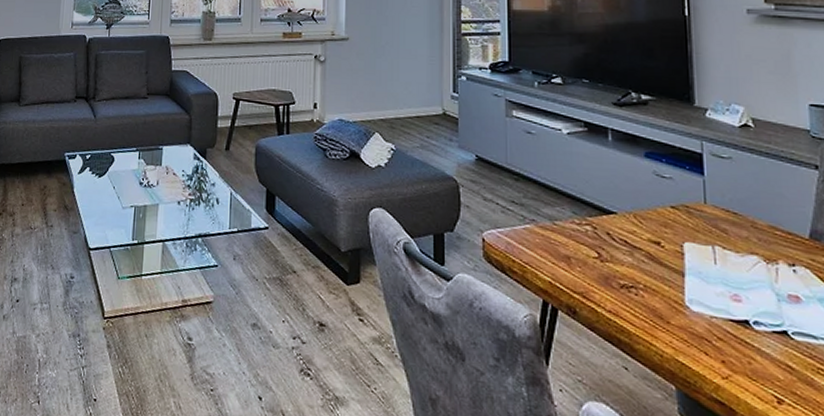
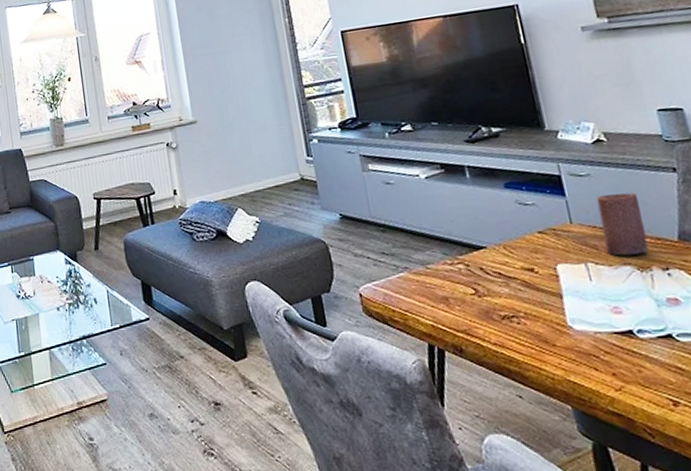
candle: none [734,181,778,246] -> present [596,192,649,256]

